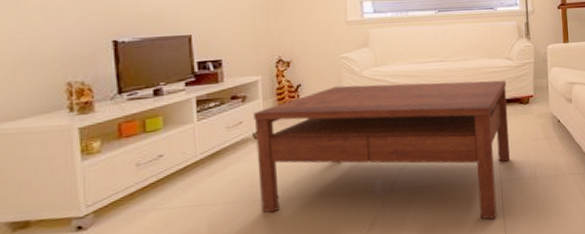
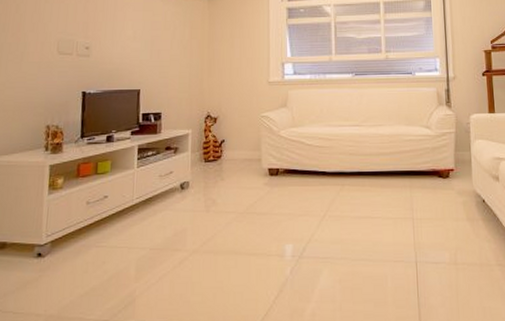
coffee table: present [253,80,511,220] -> none [181,144,428,306]

